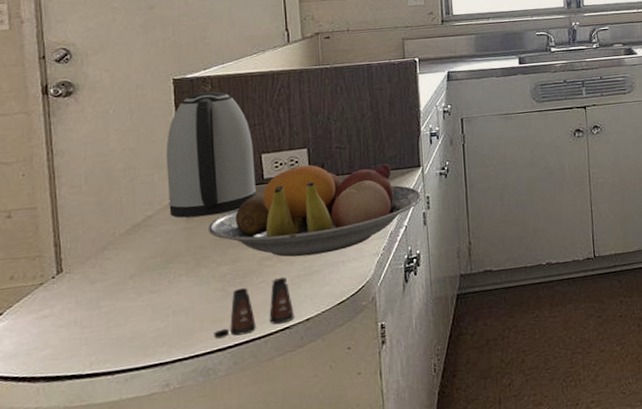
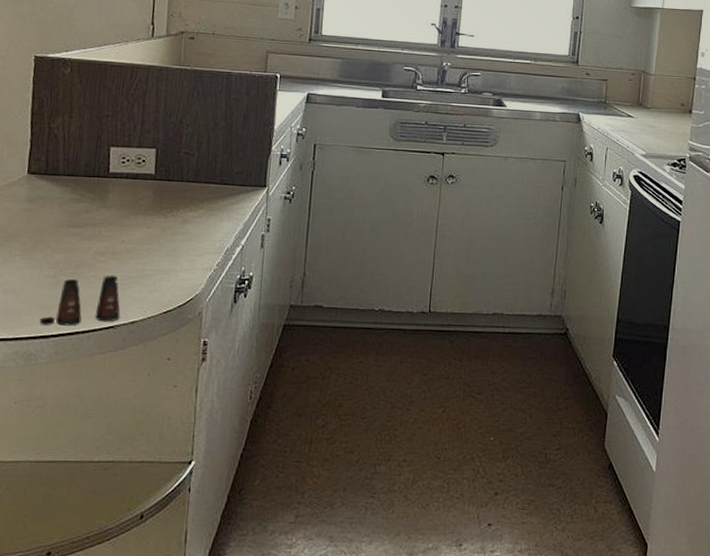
kettle: present [166,91,256,218] -> none [13,74,104,201]
fruit bowl: present [207,162,423,257] -> none [48,165,264,259]

